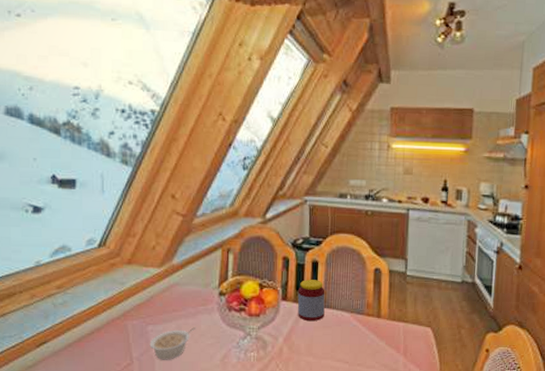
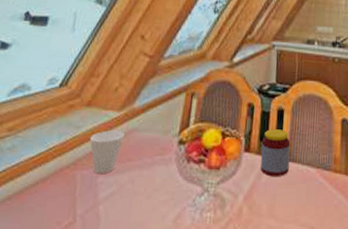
cup: none [135,285,168,323] -> present [89,130,125,174]
legume: present [149,327,196,360] -> none [97,180,151,219]

